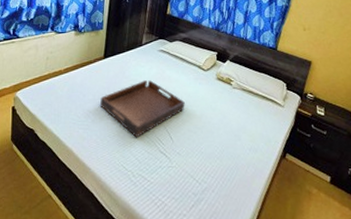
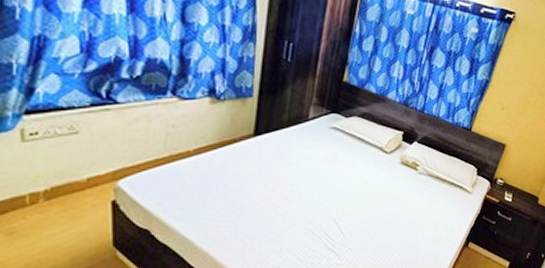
serving tray: present [100,80,185,138] -> none [249,164,361,234]

